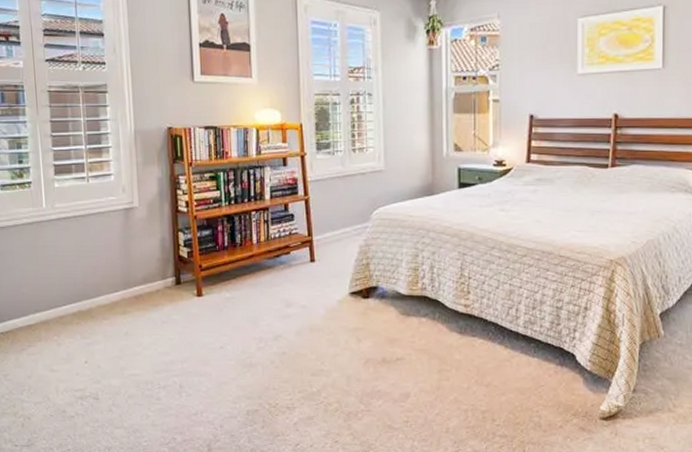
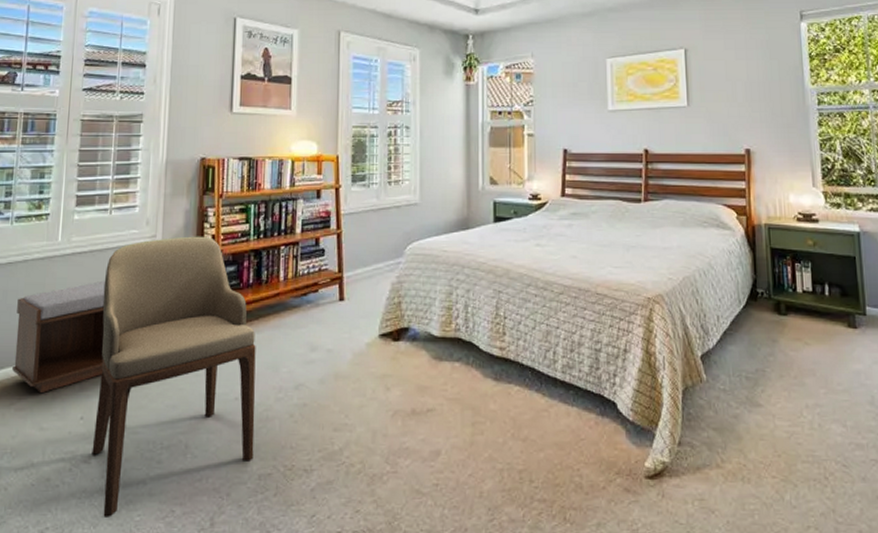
bench: none [14,243,100,342] -> present [12,280,105,394]
armchair: none [90,202,241,442] -> present [92,236,256,517]

